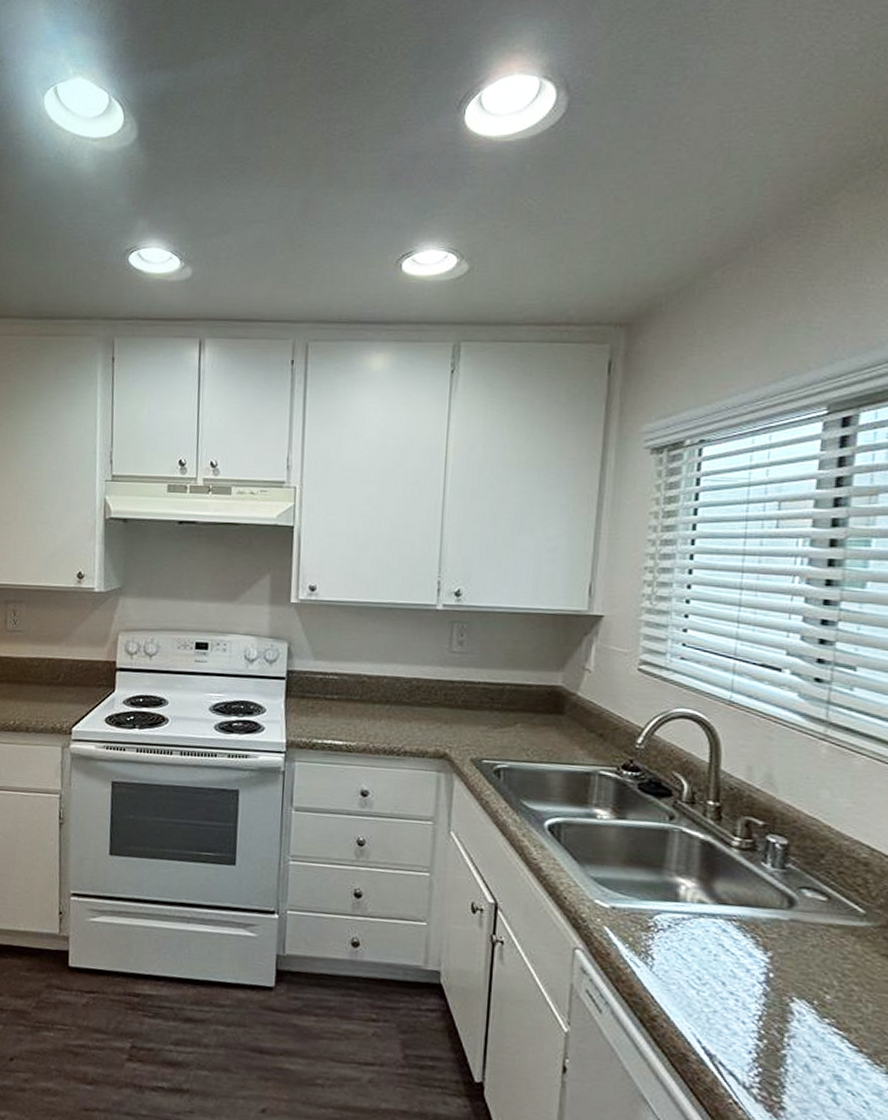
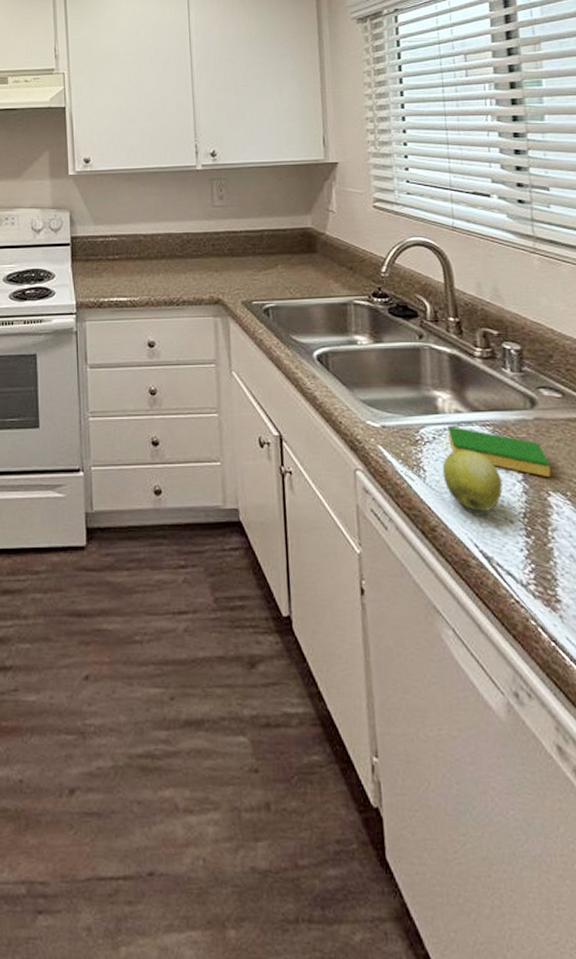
apple: none [673,942,740,1009] -> present [442,450,503,512]
dish sponge: none [686,915,799,982] -> present [447,425,551,476]

